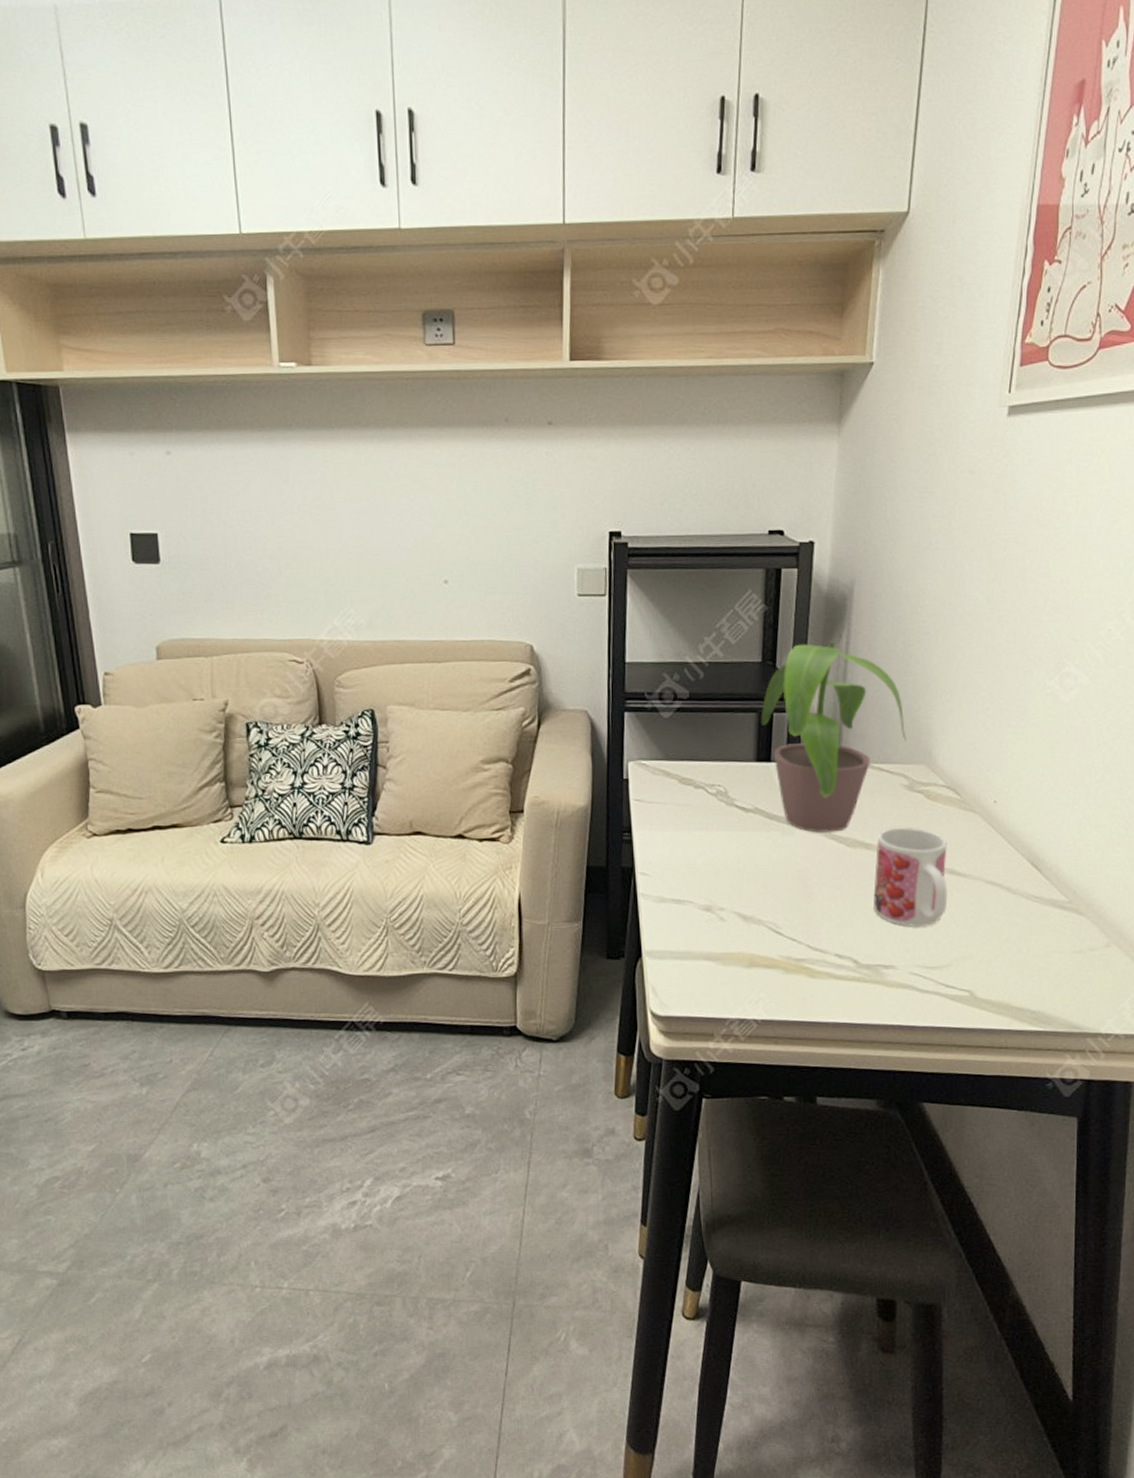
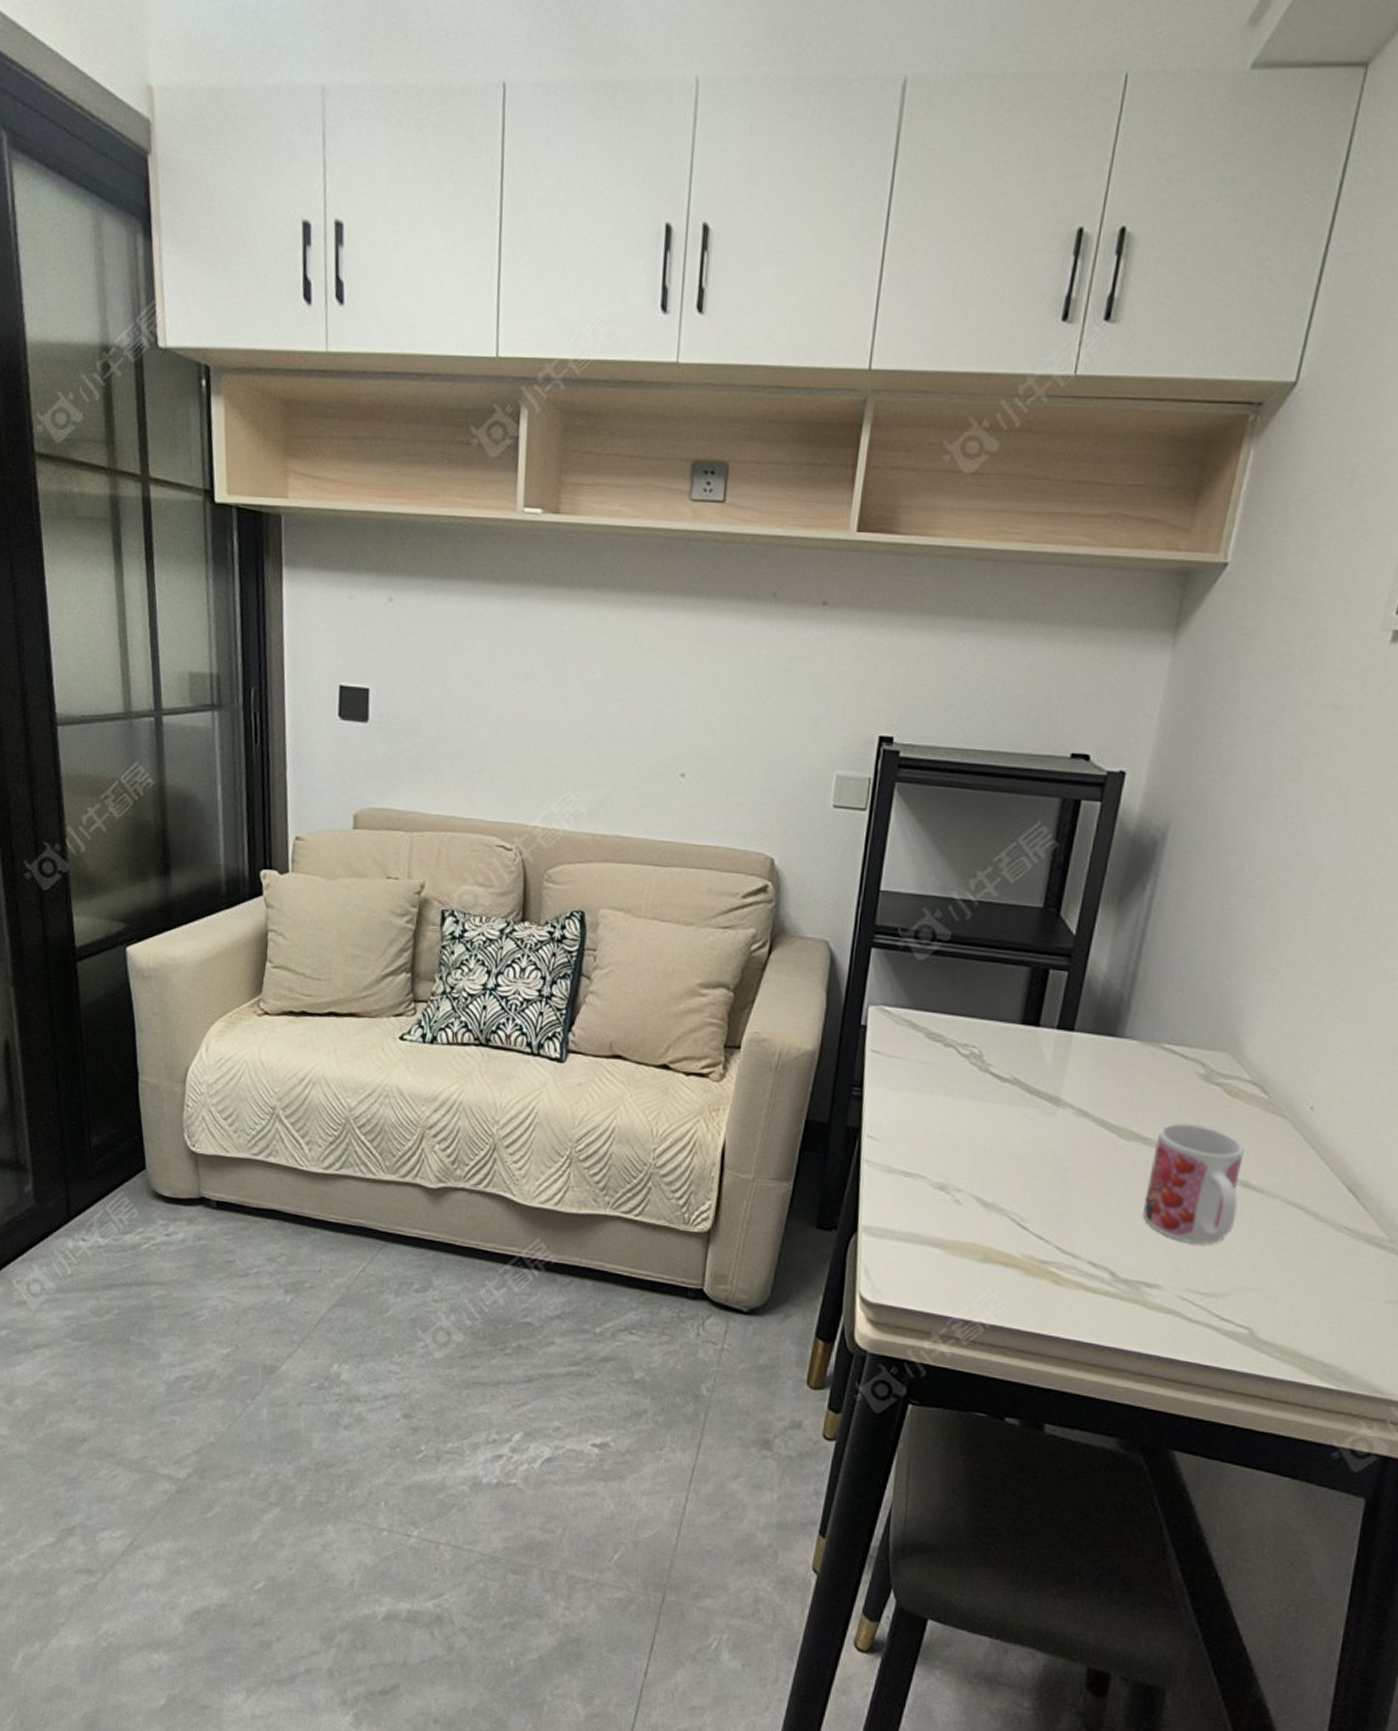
potted plant: present [761,641,907,832] -> none [1033,891,1211,1119]

